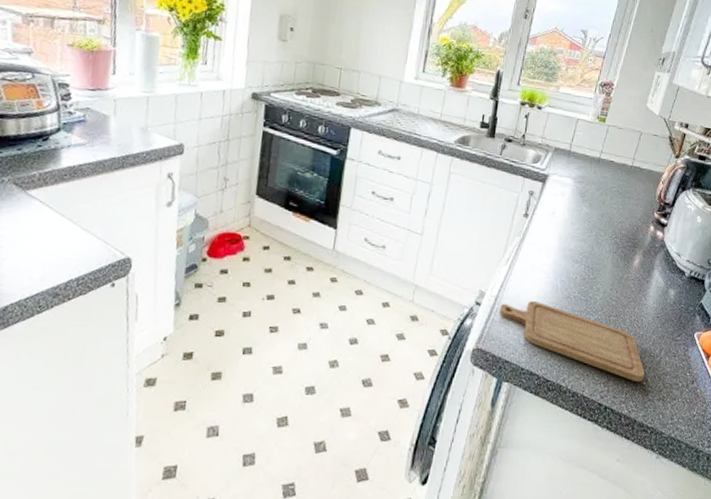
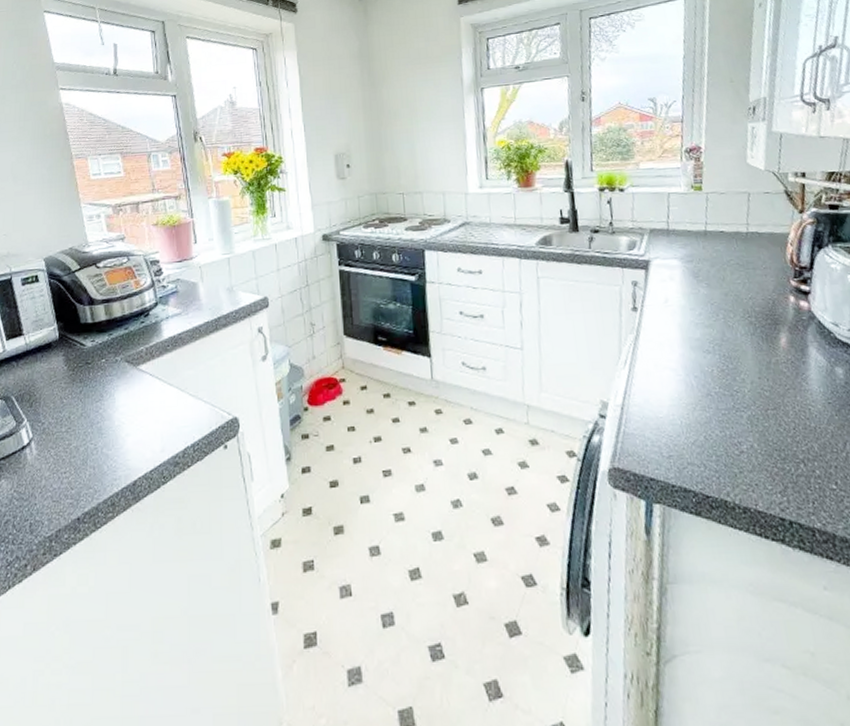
chopping board: present [499,301,645,383] -> none [628,405,833,487]

